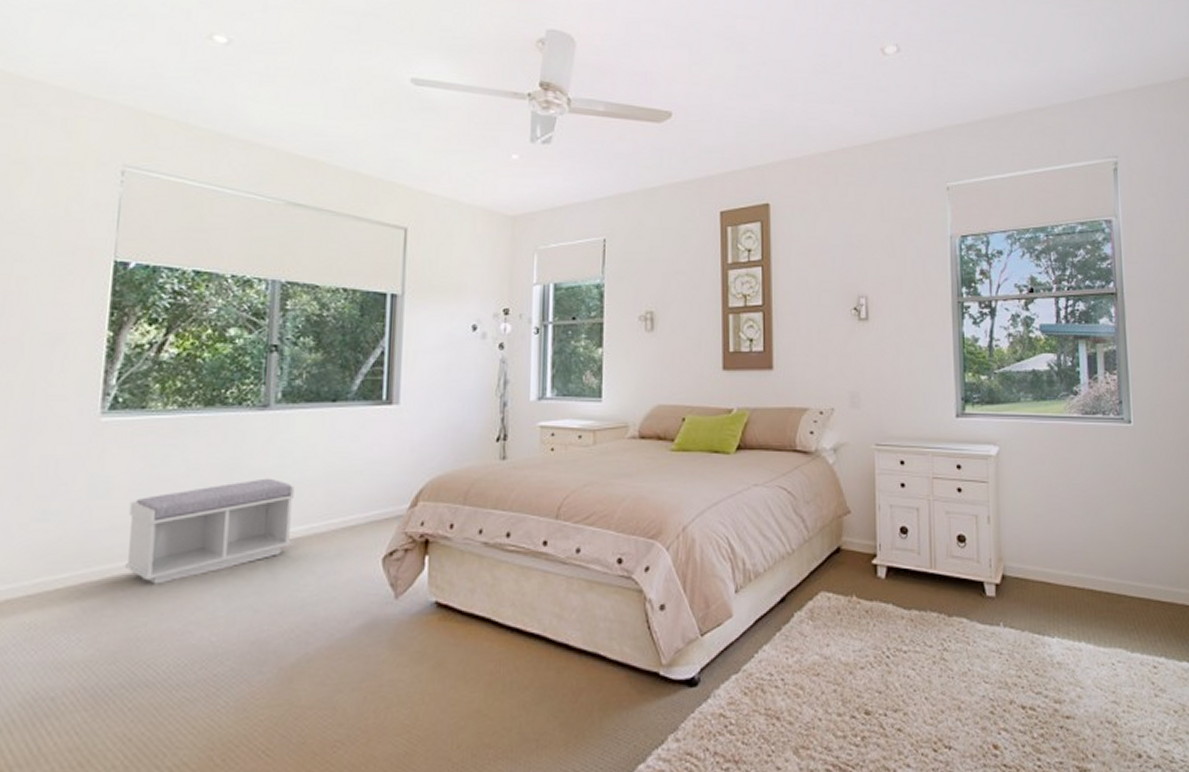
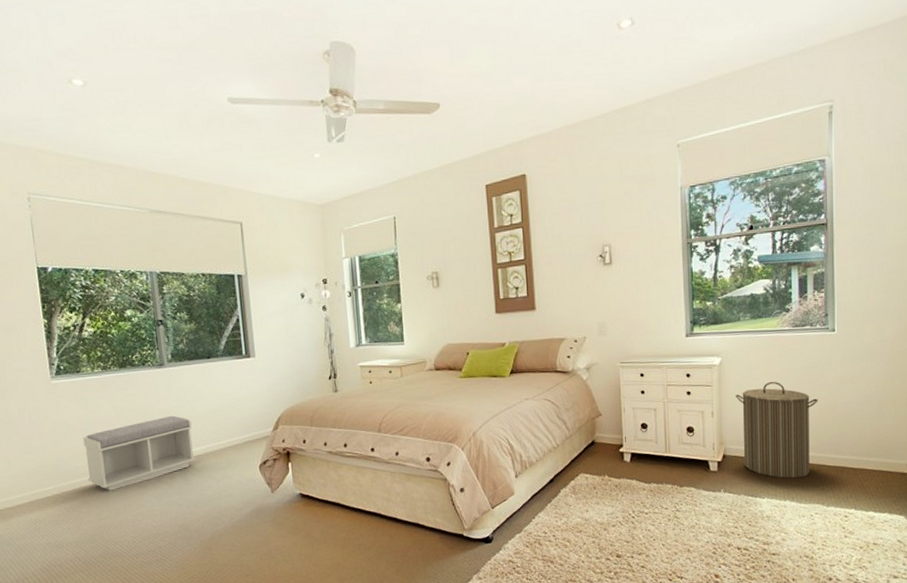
laundry hamper: none [1015,481,1115,612] -> present [735,381,818,479]

